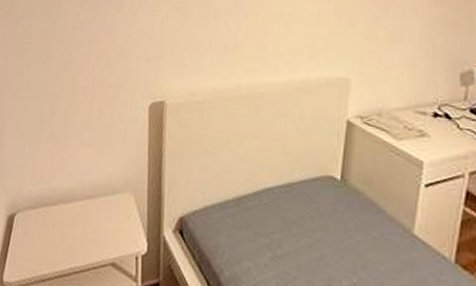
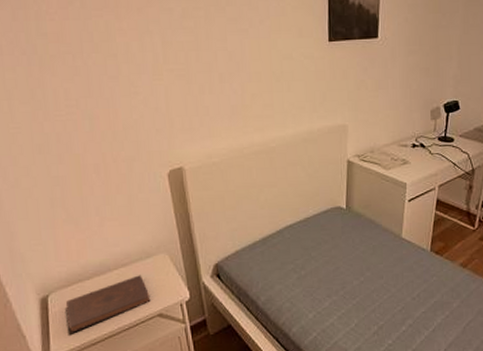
book: none [25,211,108,262] -> present [65,275,151,333]

